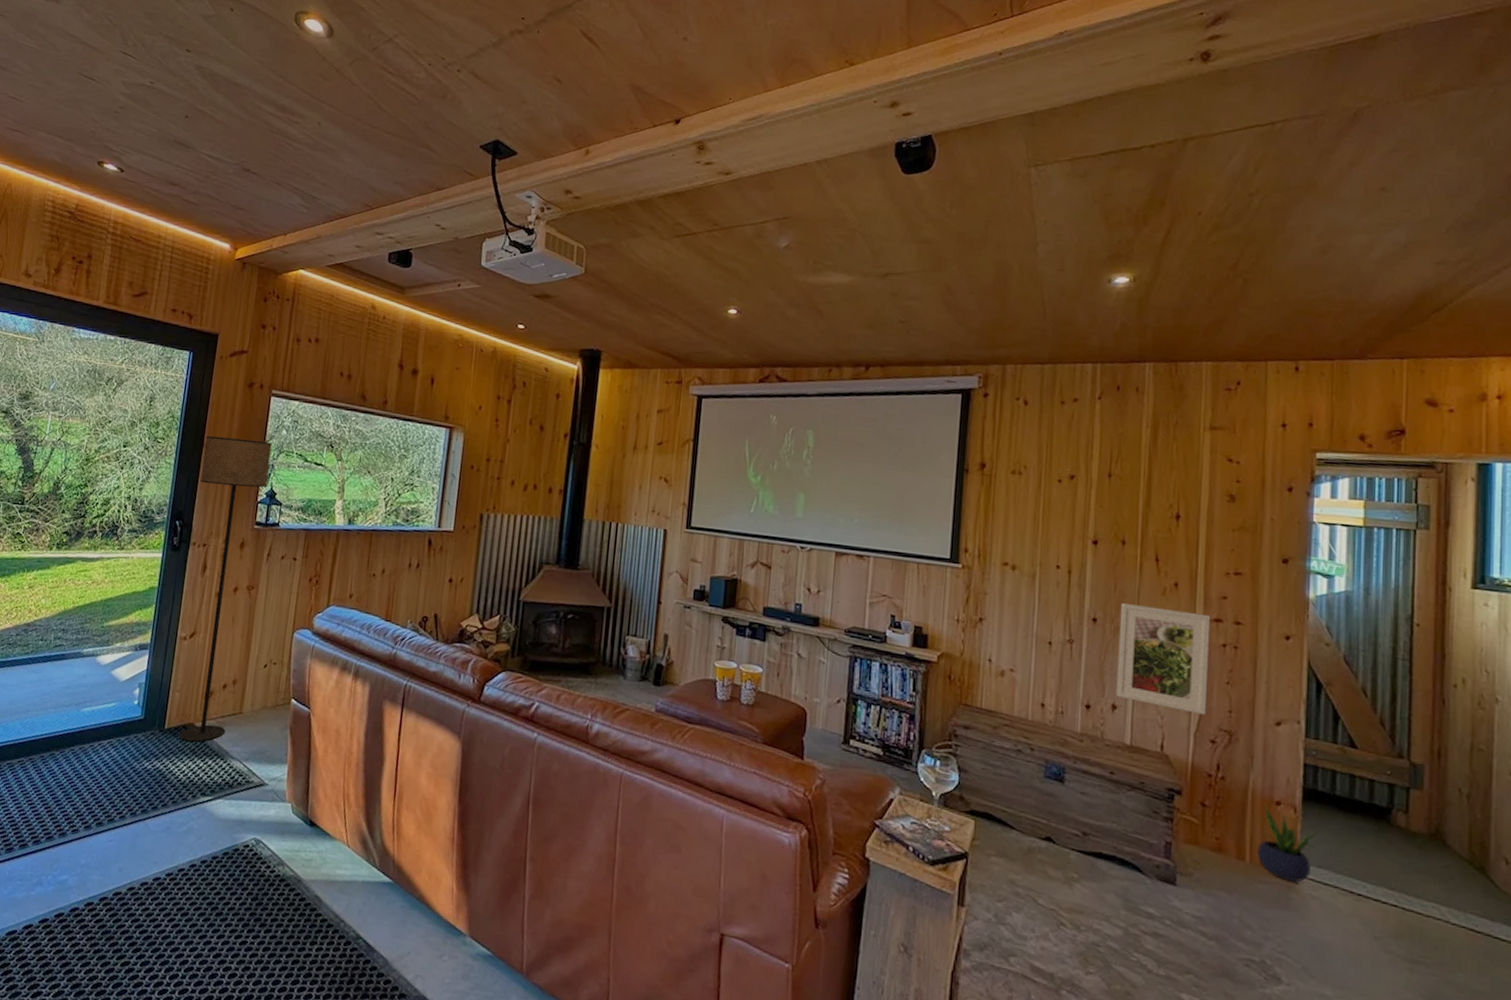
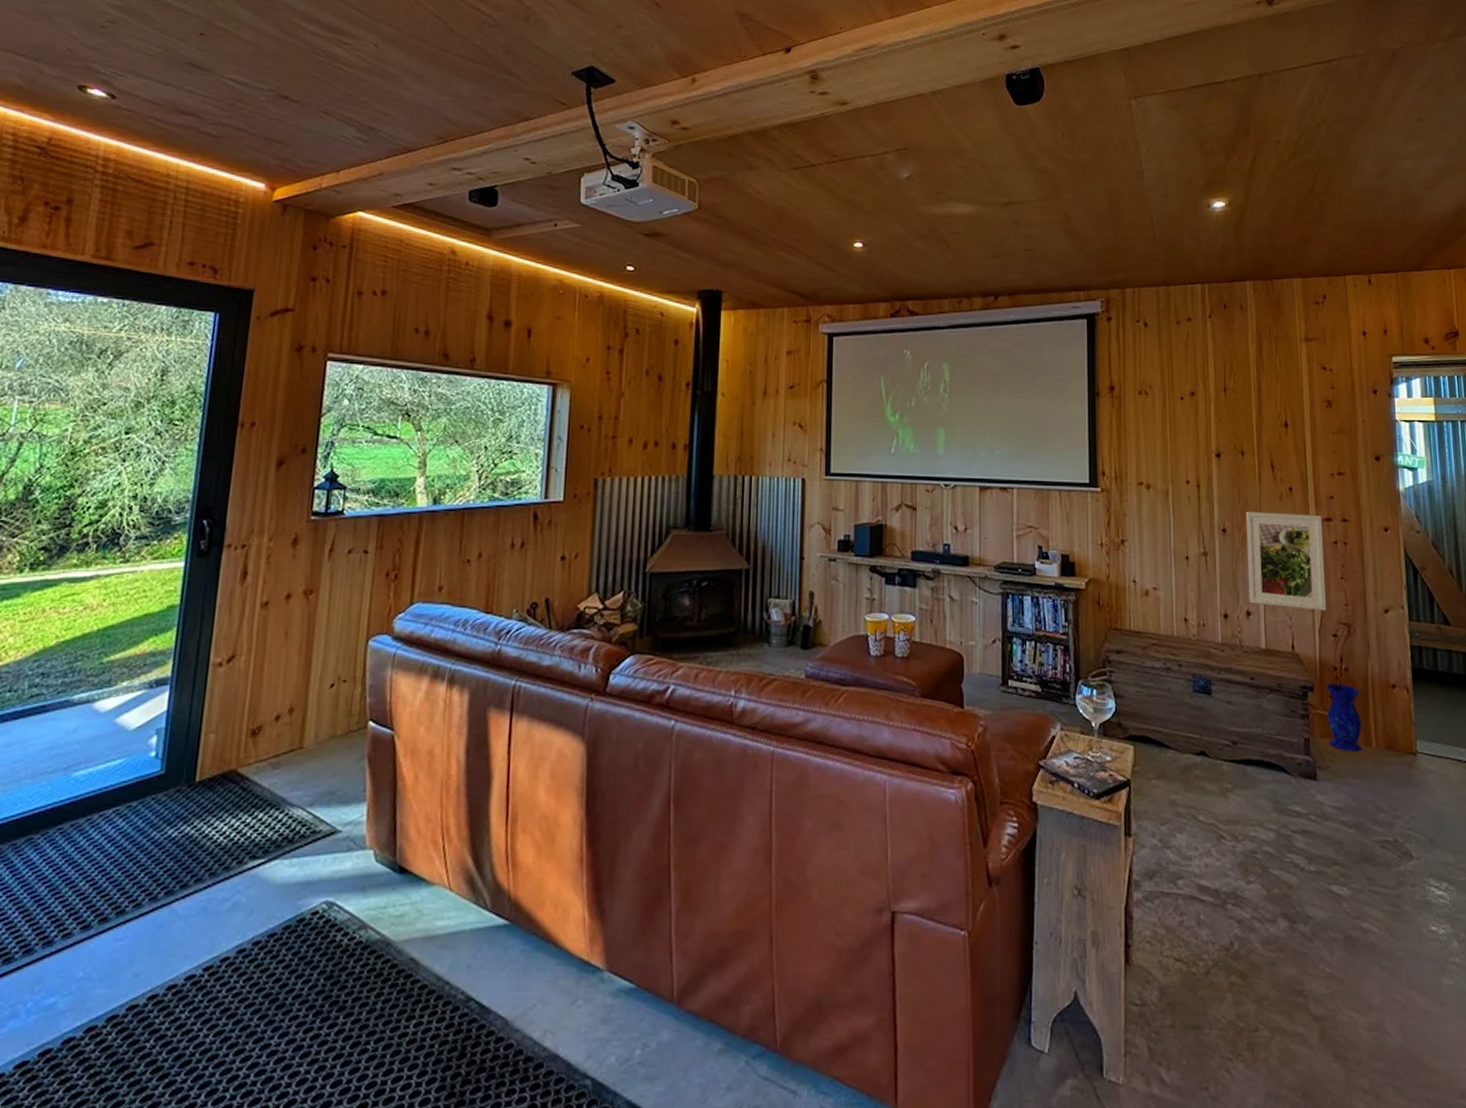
floor lamp: present [178,435,272,743] -> none [215,412,331,794]
vase: none [1194,790,1237,865] -> present [1326,683,1363,752]
potted plant: present [1257,805,1318,882] -> none [1380,690,1428,758]

